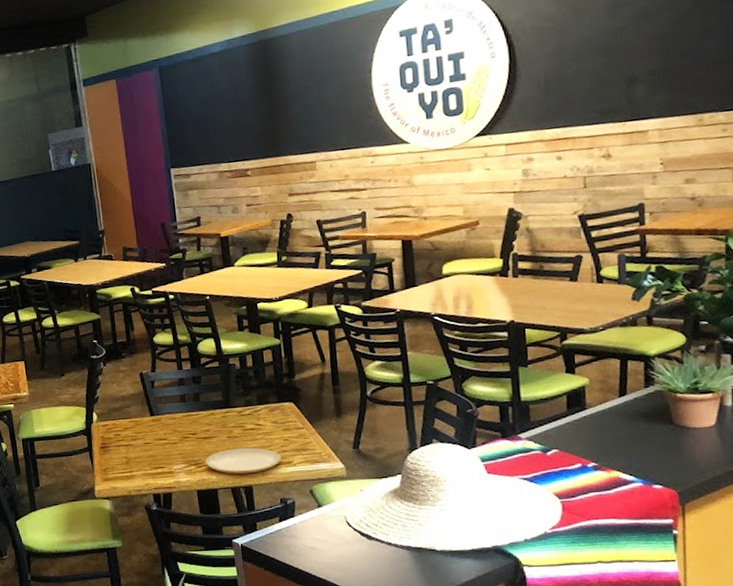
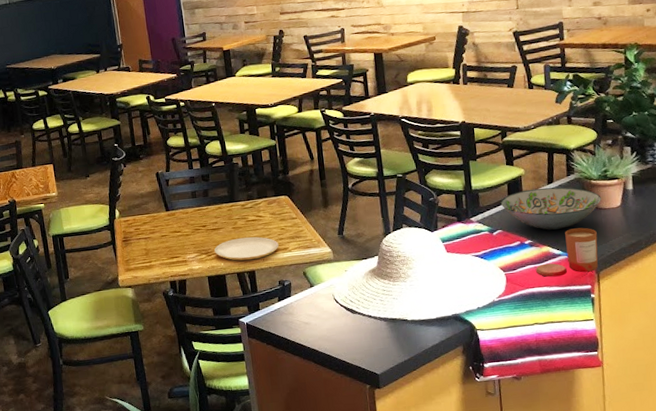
decorative bowl: none [557,400,690,452] -> present [500,187,601,230]
candle: none [601,450,684,508] -> present [536,227,598,278]

